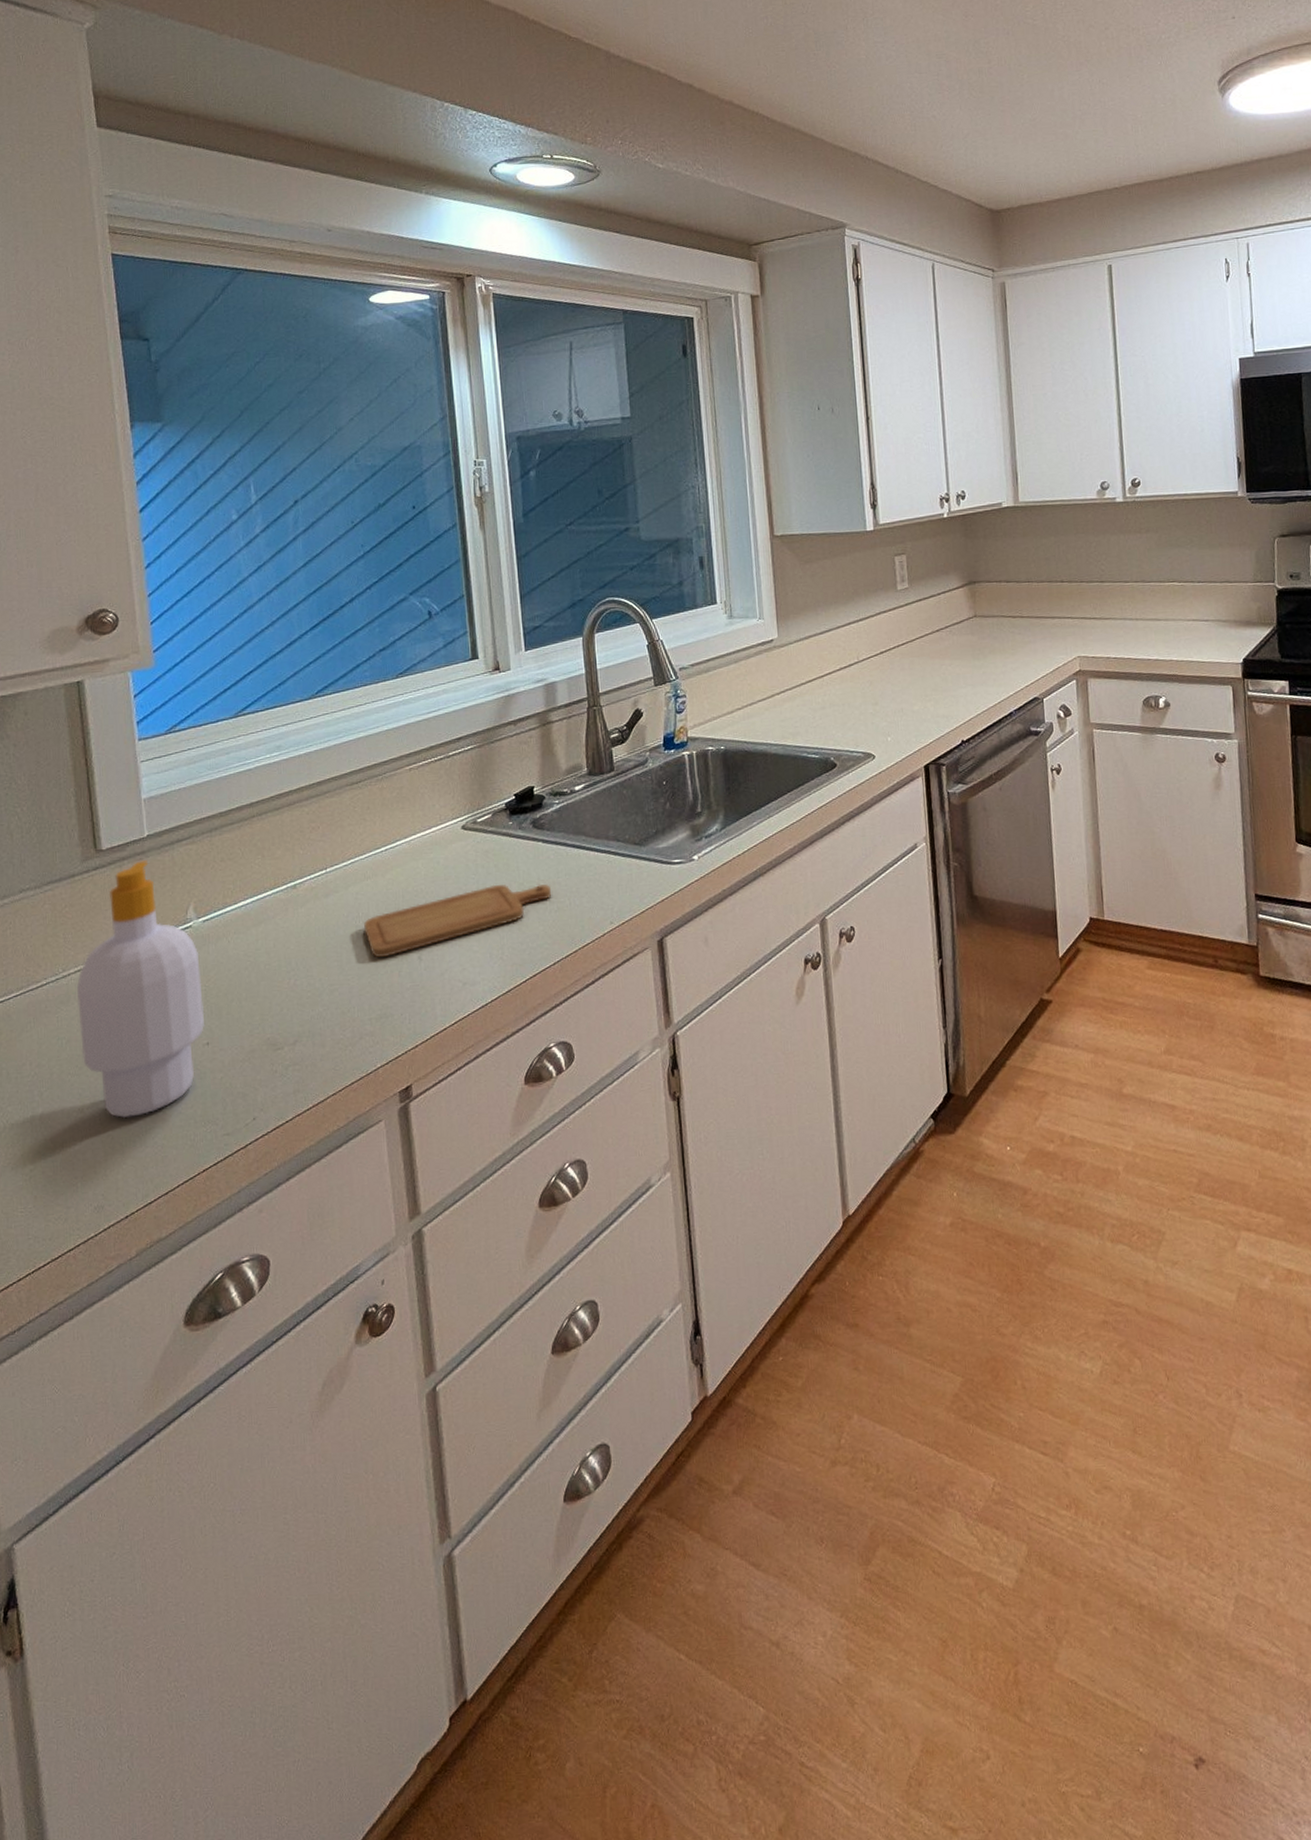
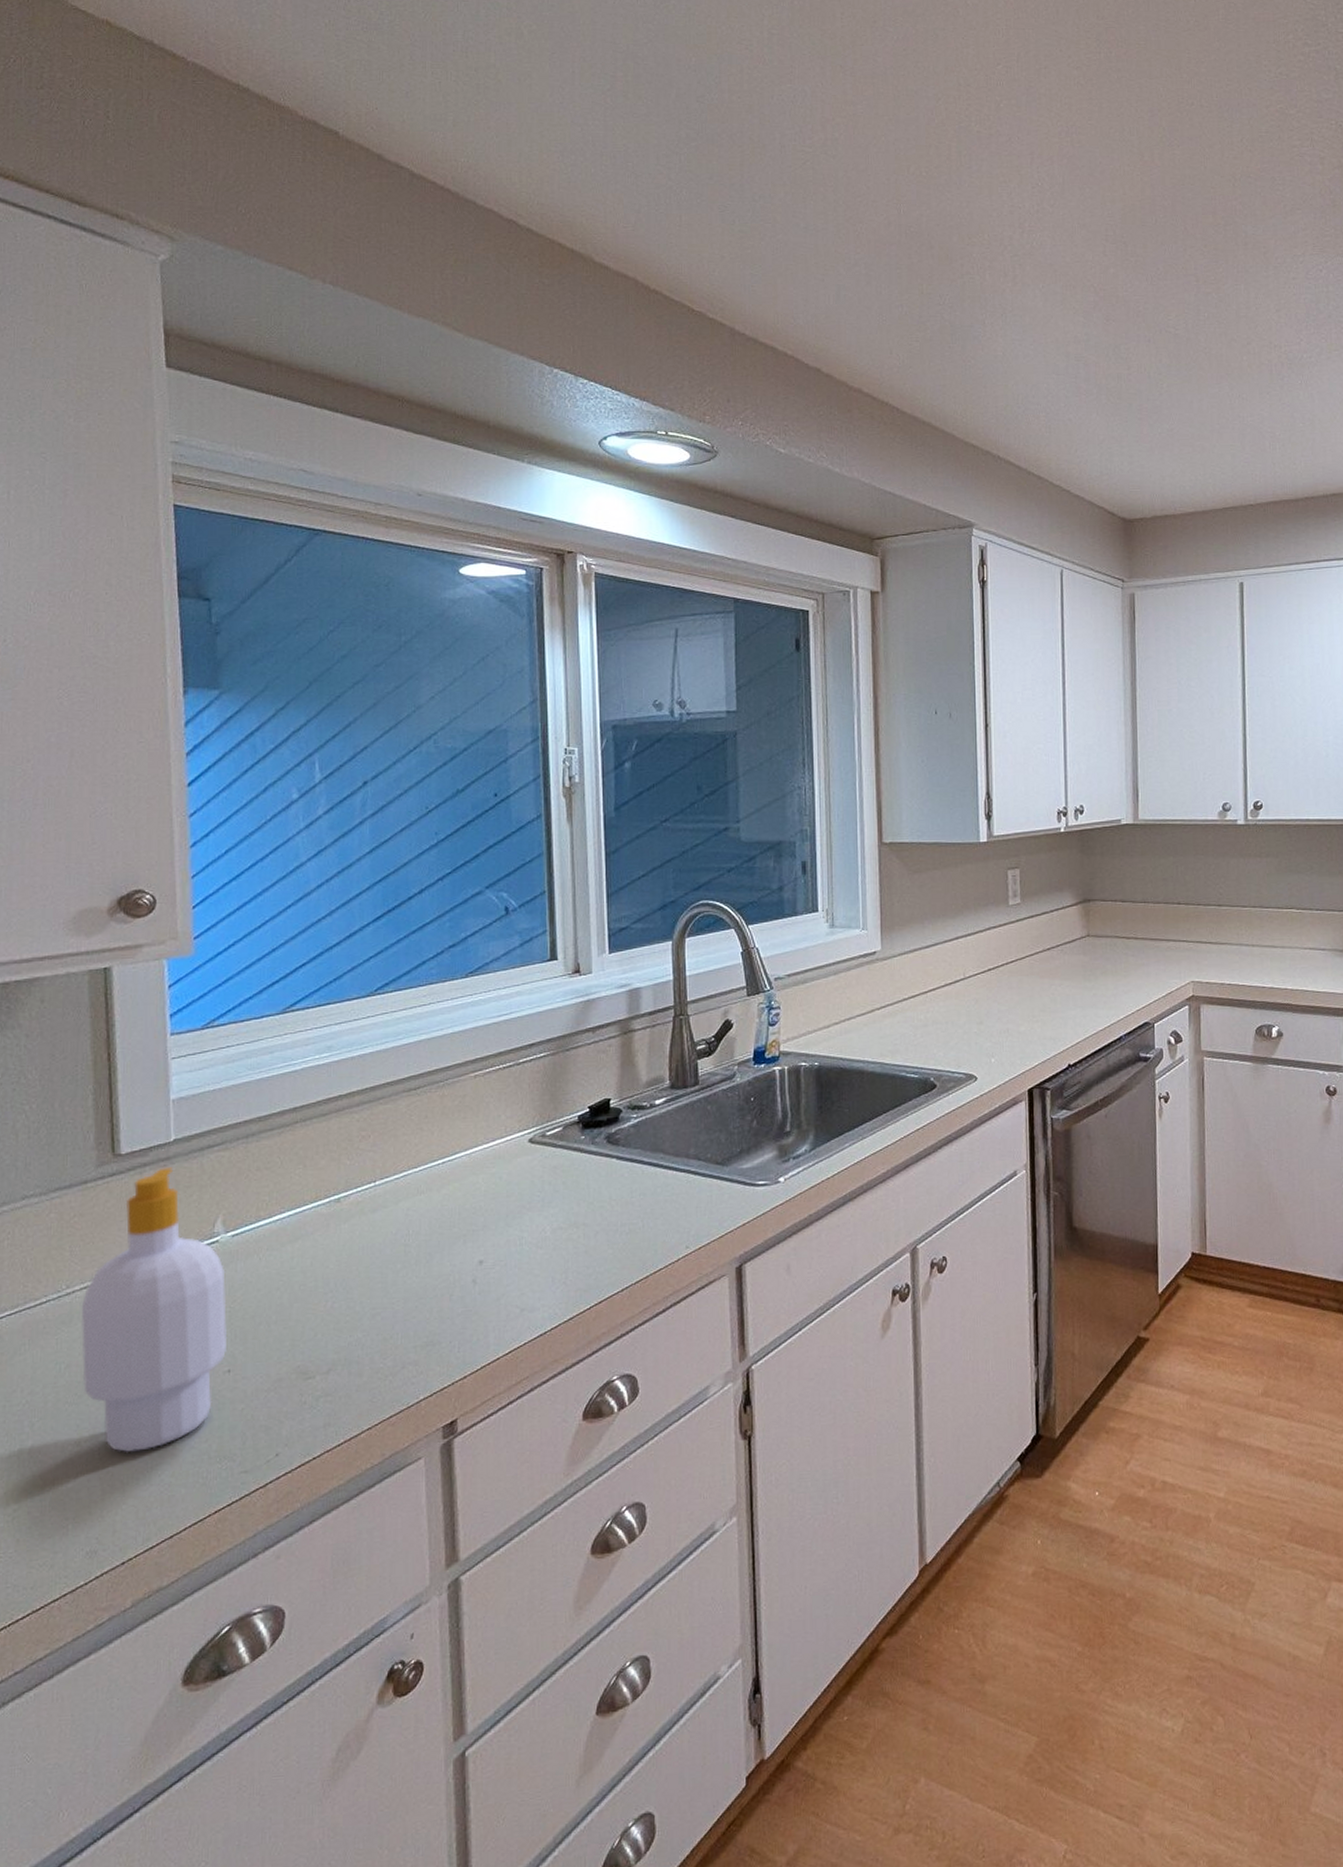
chopping board: present [364,884,552,957] -> none [414,1203,624,1279]

